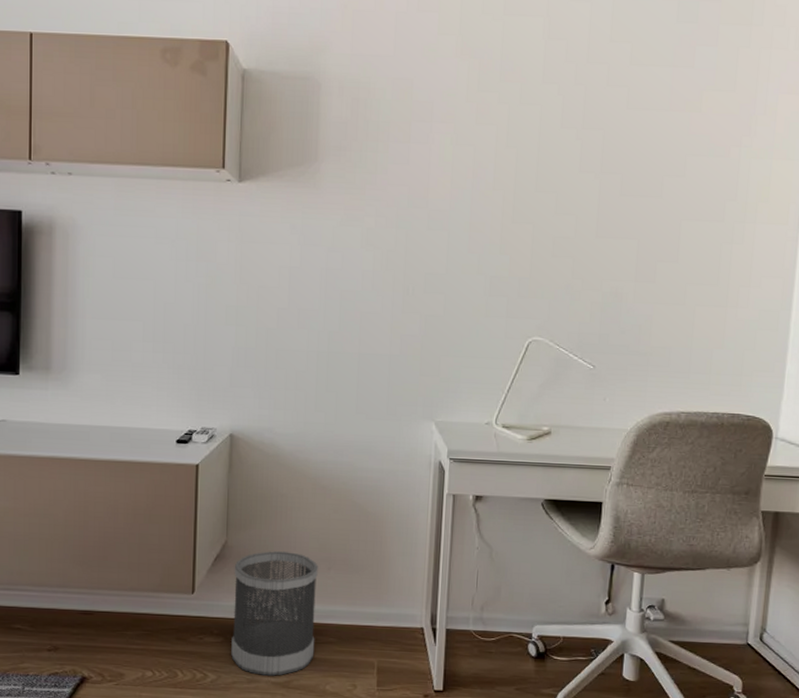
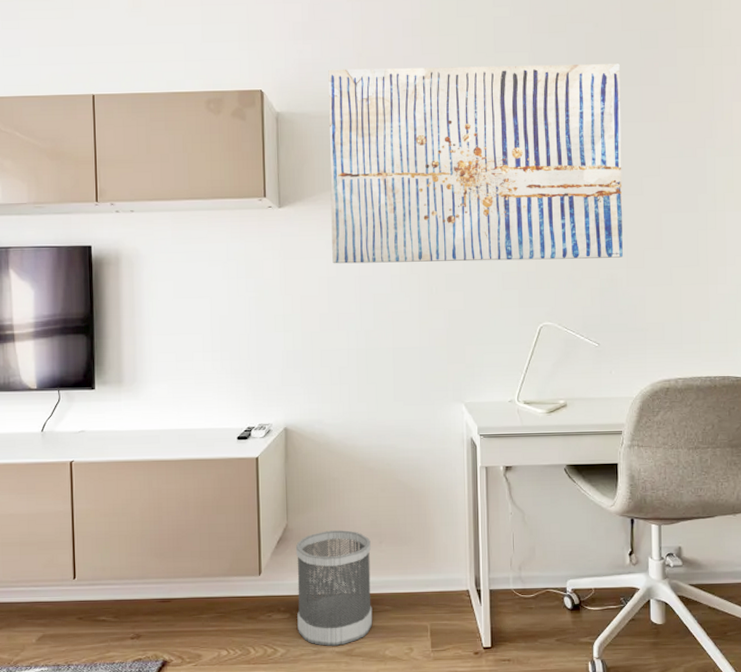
wall art: none [296,21,651,269] -> present [328,64,623,264]

